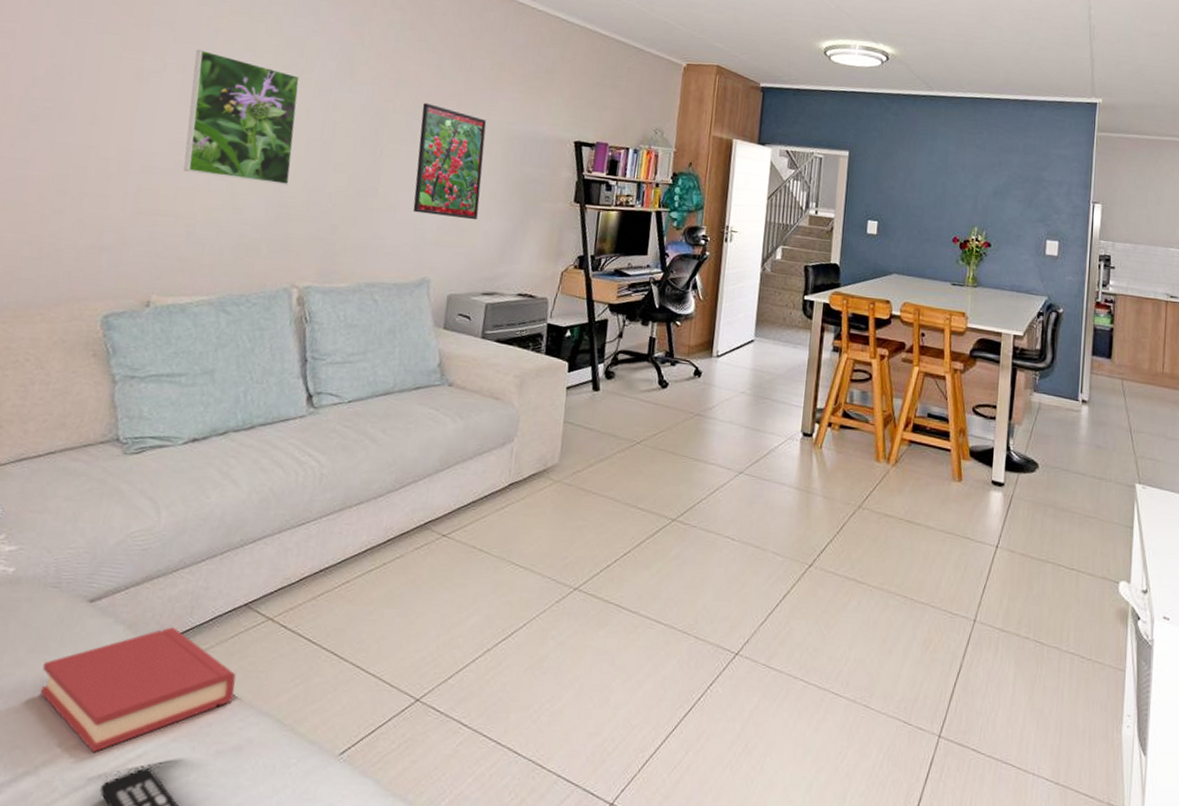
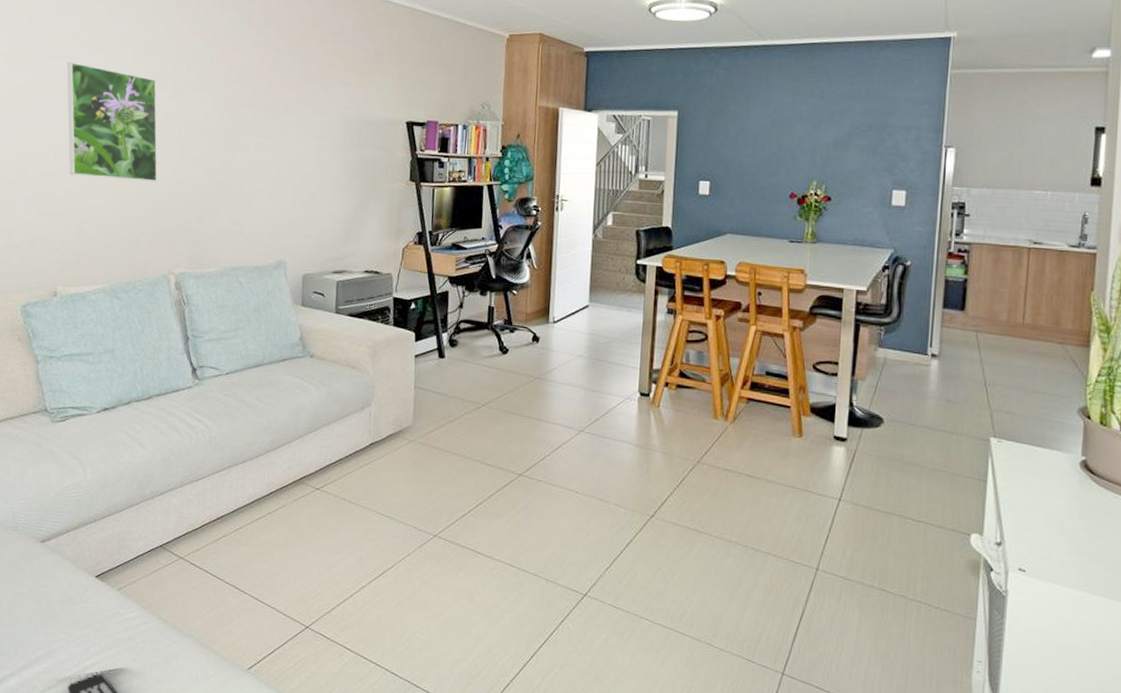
hardback book: present [40,627,236,753] -> none [13,563,160,661]
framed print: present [412,103,487,220] -> none [265,95,324,204]

